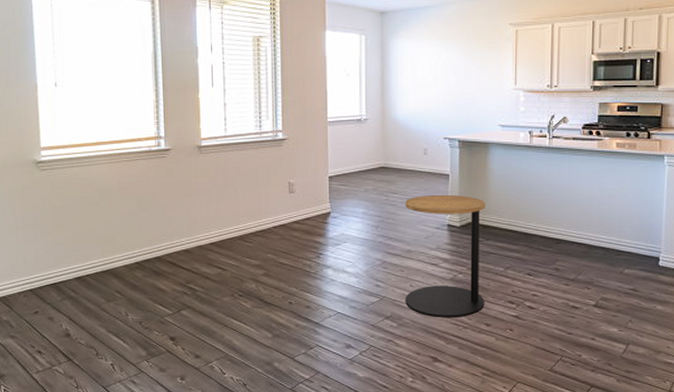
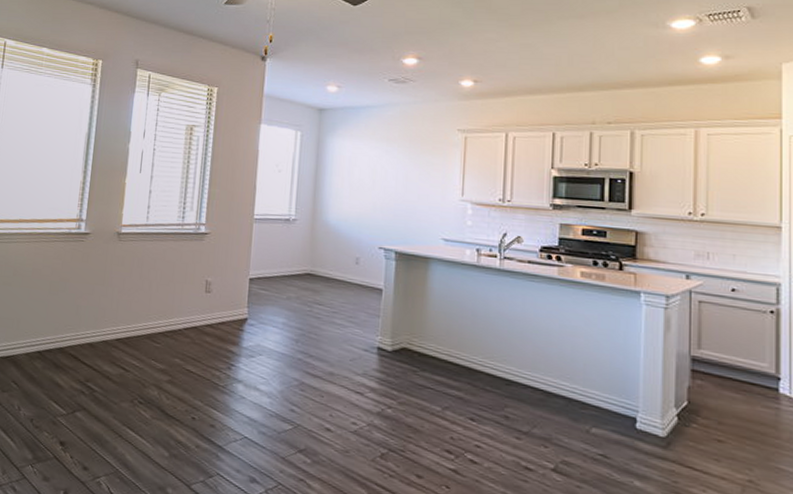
side table: present [405,194,486,318] -> none [323,310,424,463]

